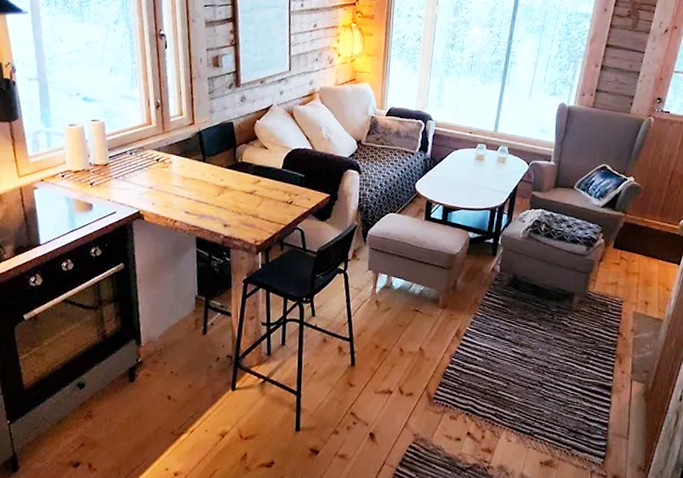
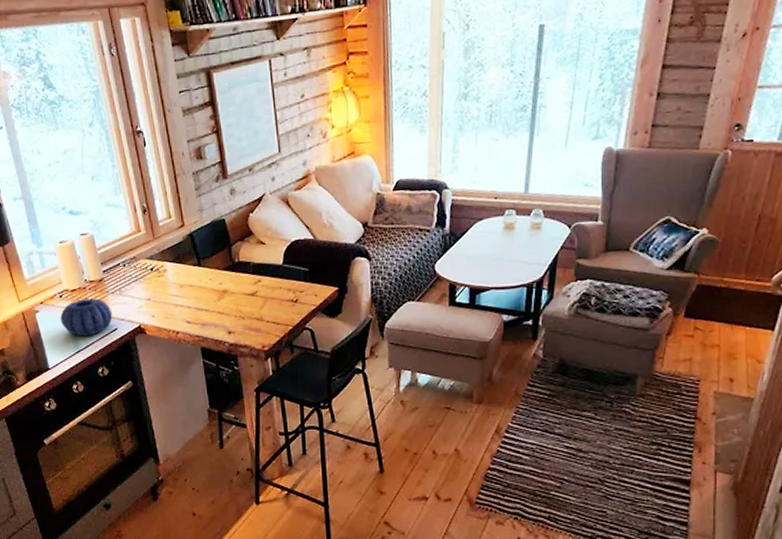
decorative bowl: none [59,181,113,217] -> present [60,298,113,337]

